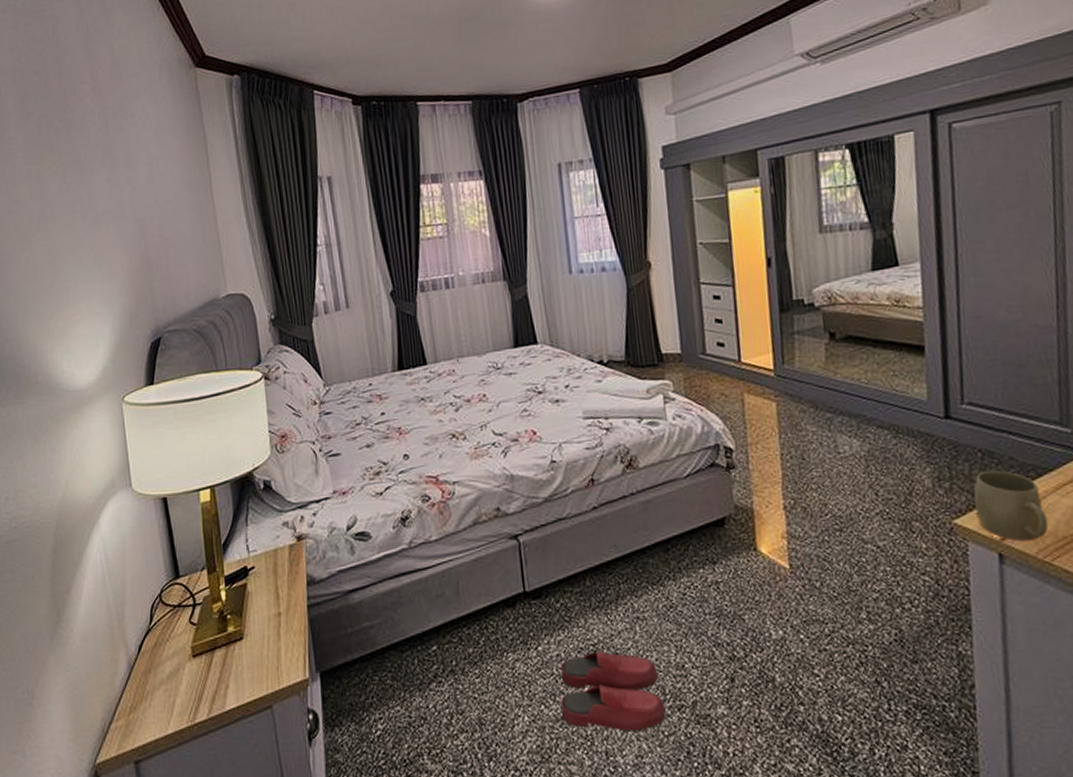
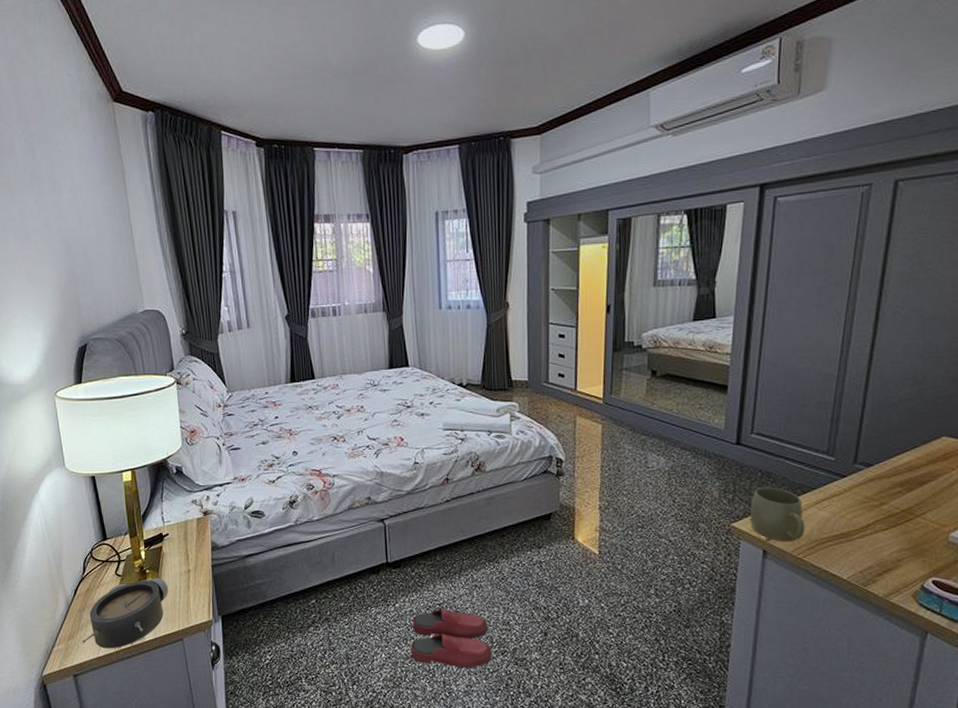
alarm clock: none [147,624,255,724] -> present [82,577,169,649]

